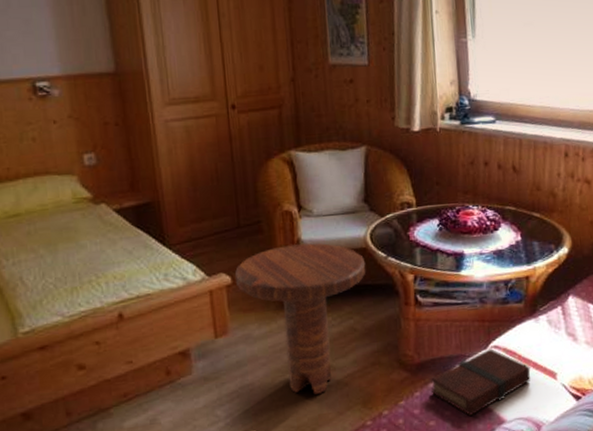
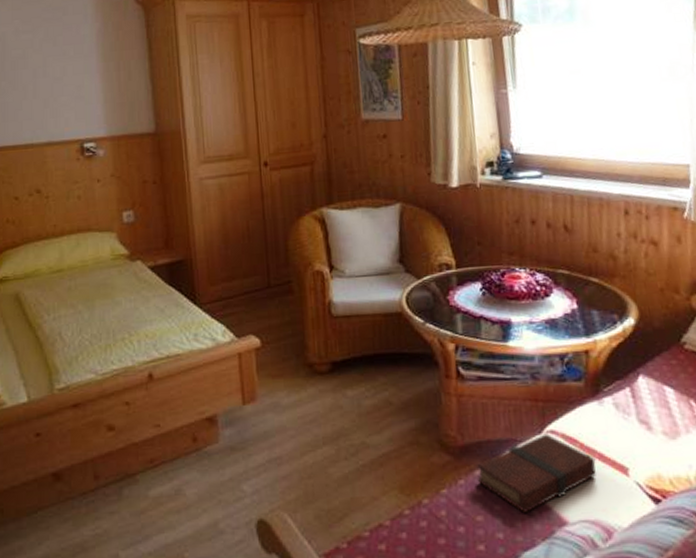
side table: present [235,243,366,396] -> none [265,306,402,476]

